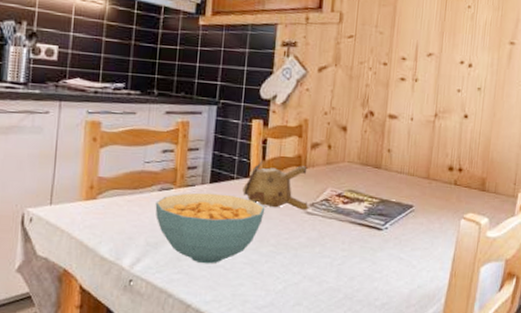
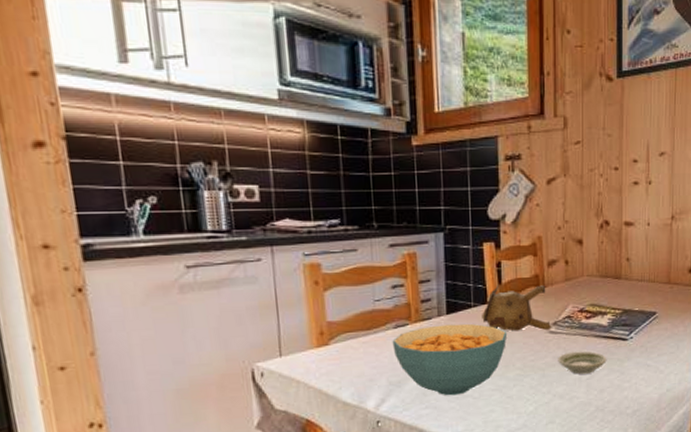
saucer: none [311,235,360,259] -> present [558,351,607,374]

